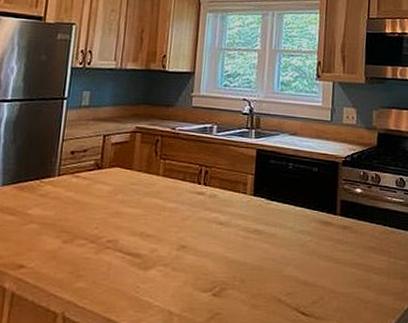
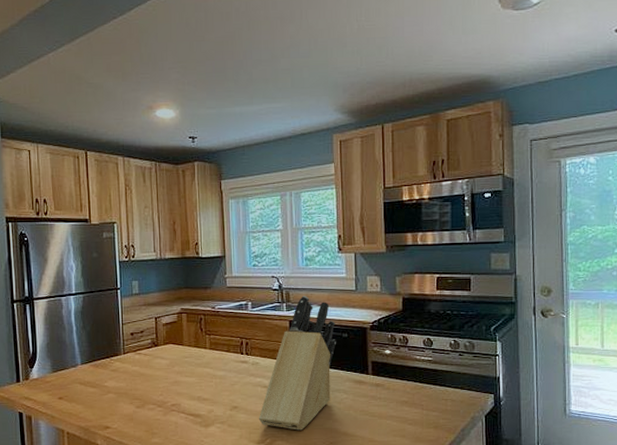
knife block: none [208,122,307,277] -> present [258,295,337,431]

